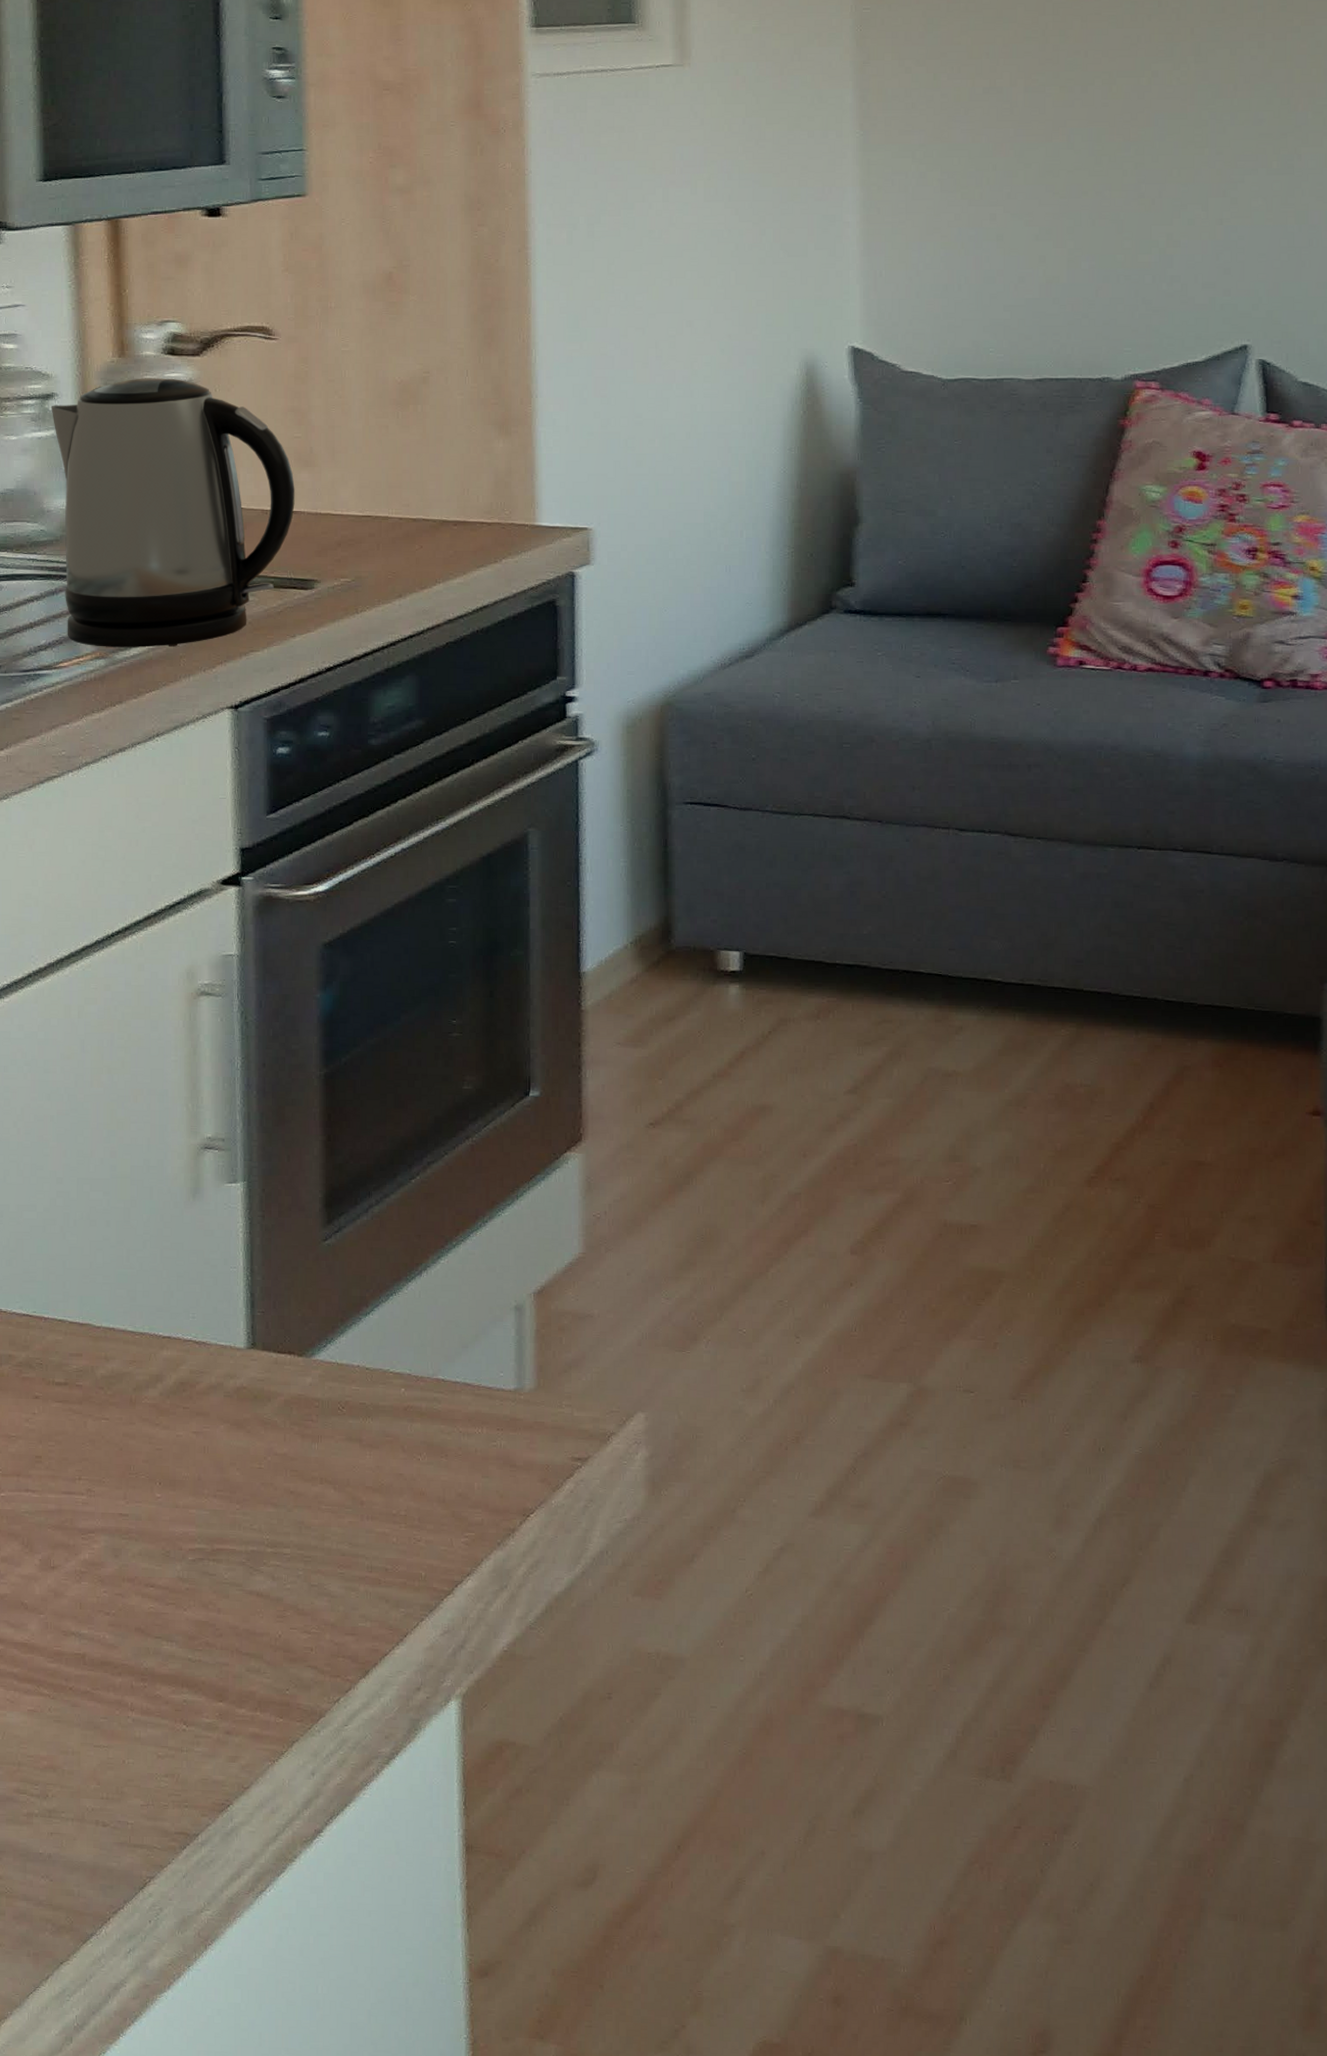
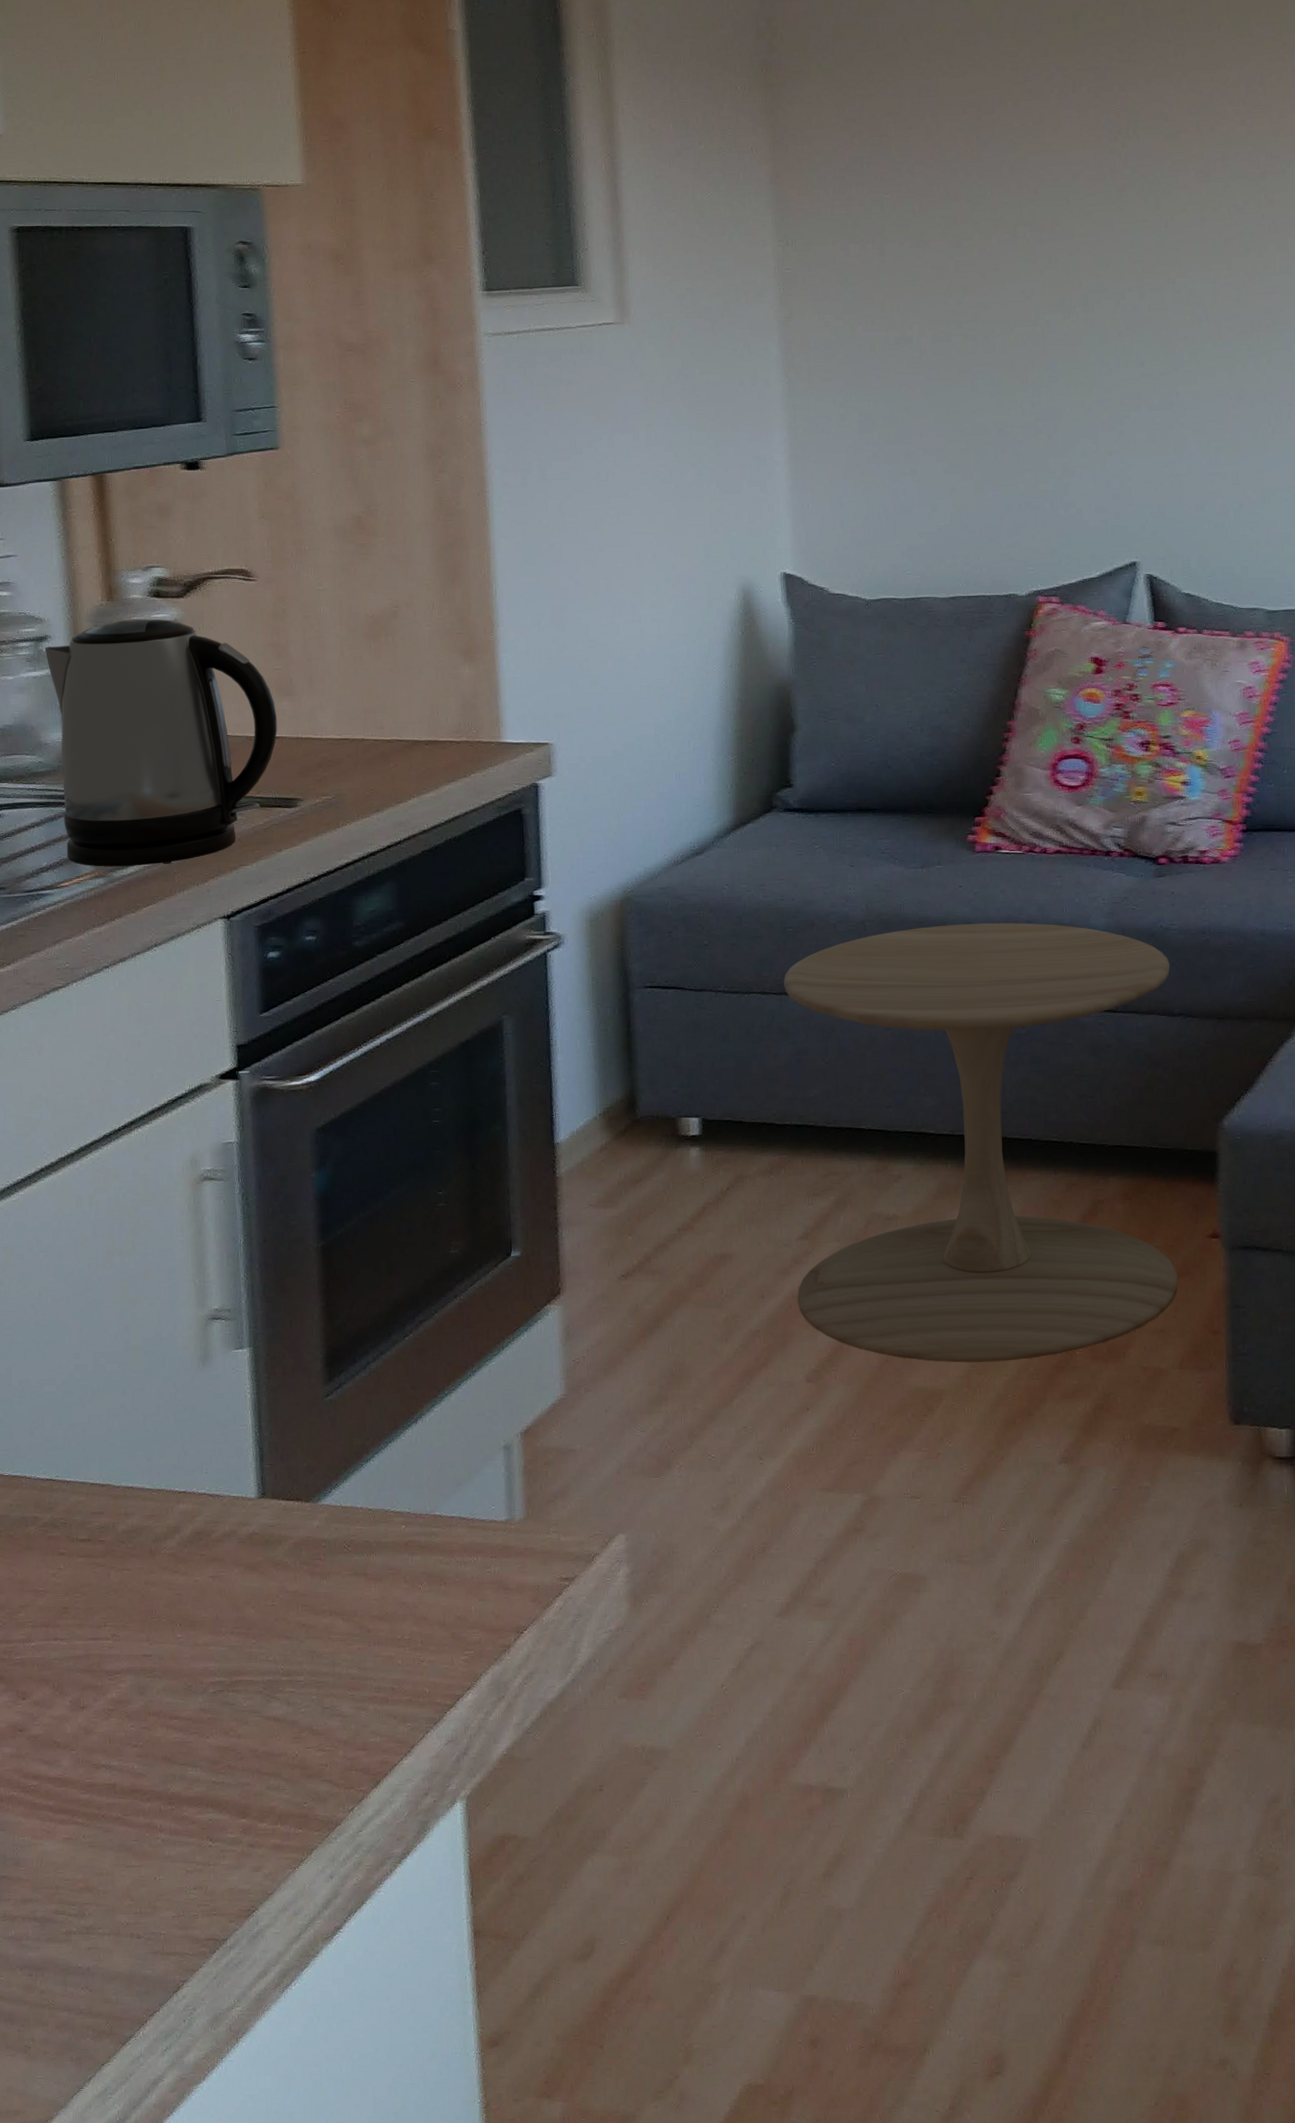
side table: none [839,746,1274,1243] -> present [784,922,1178,1363]

